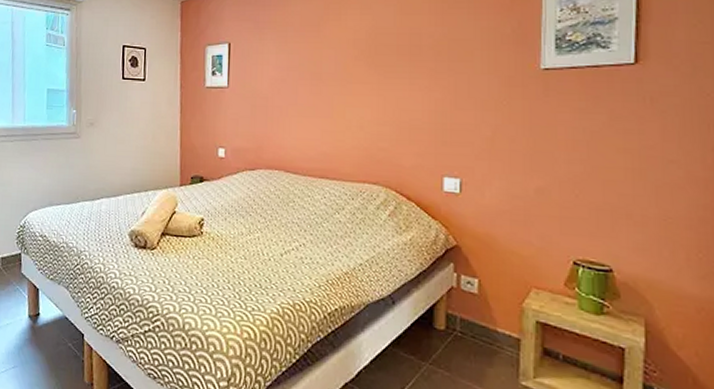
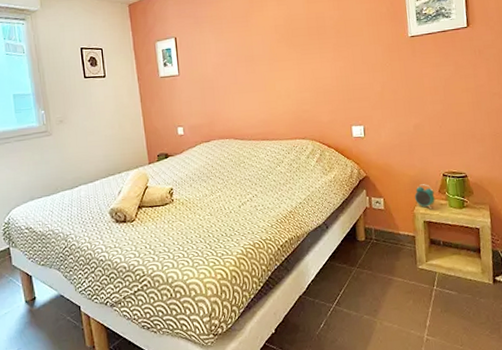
alarm clock: none [526,270,557,308] -> present [415,184,435,210]

